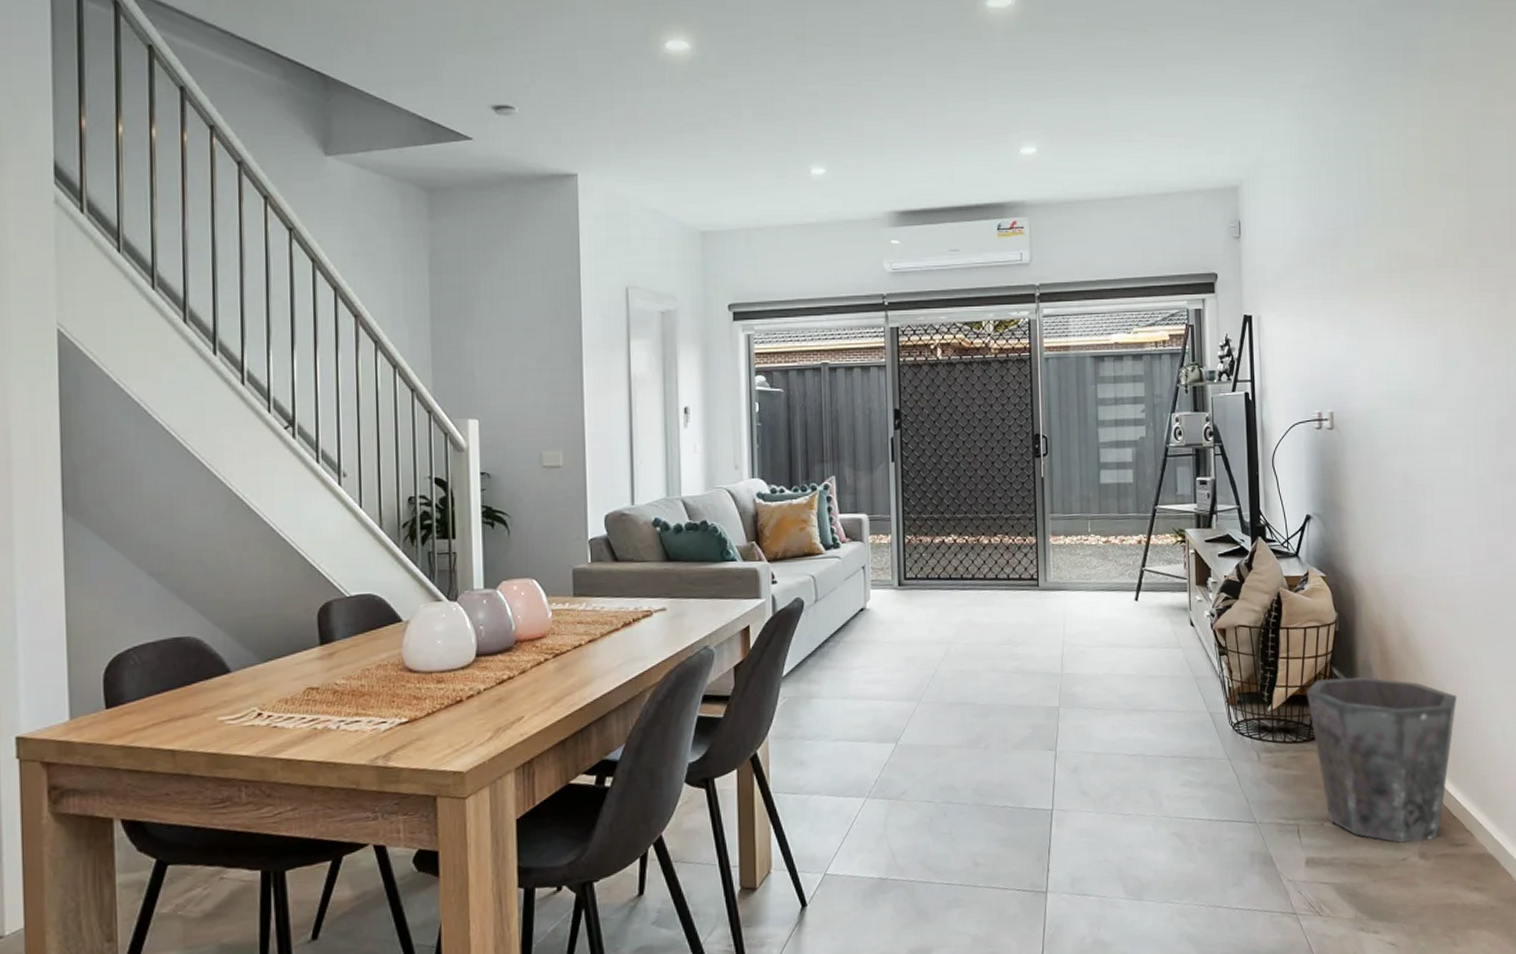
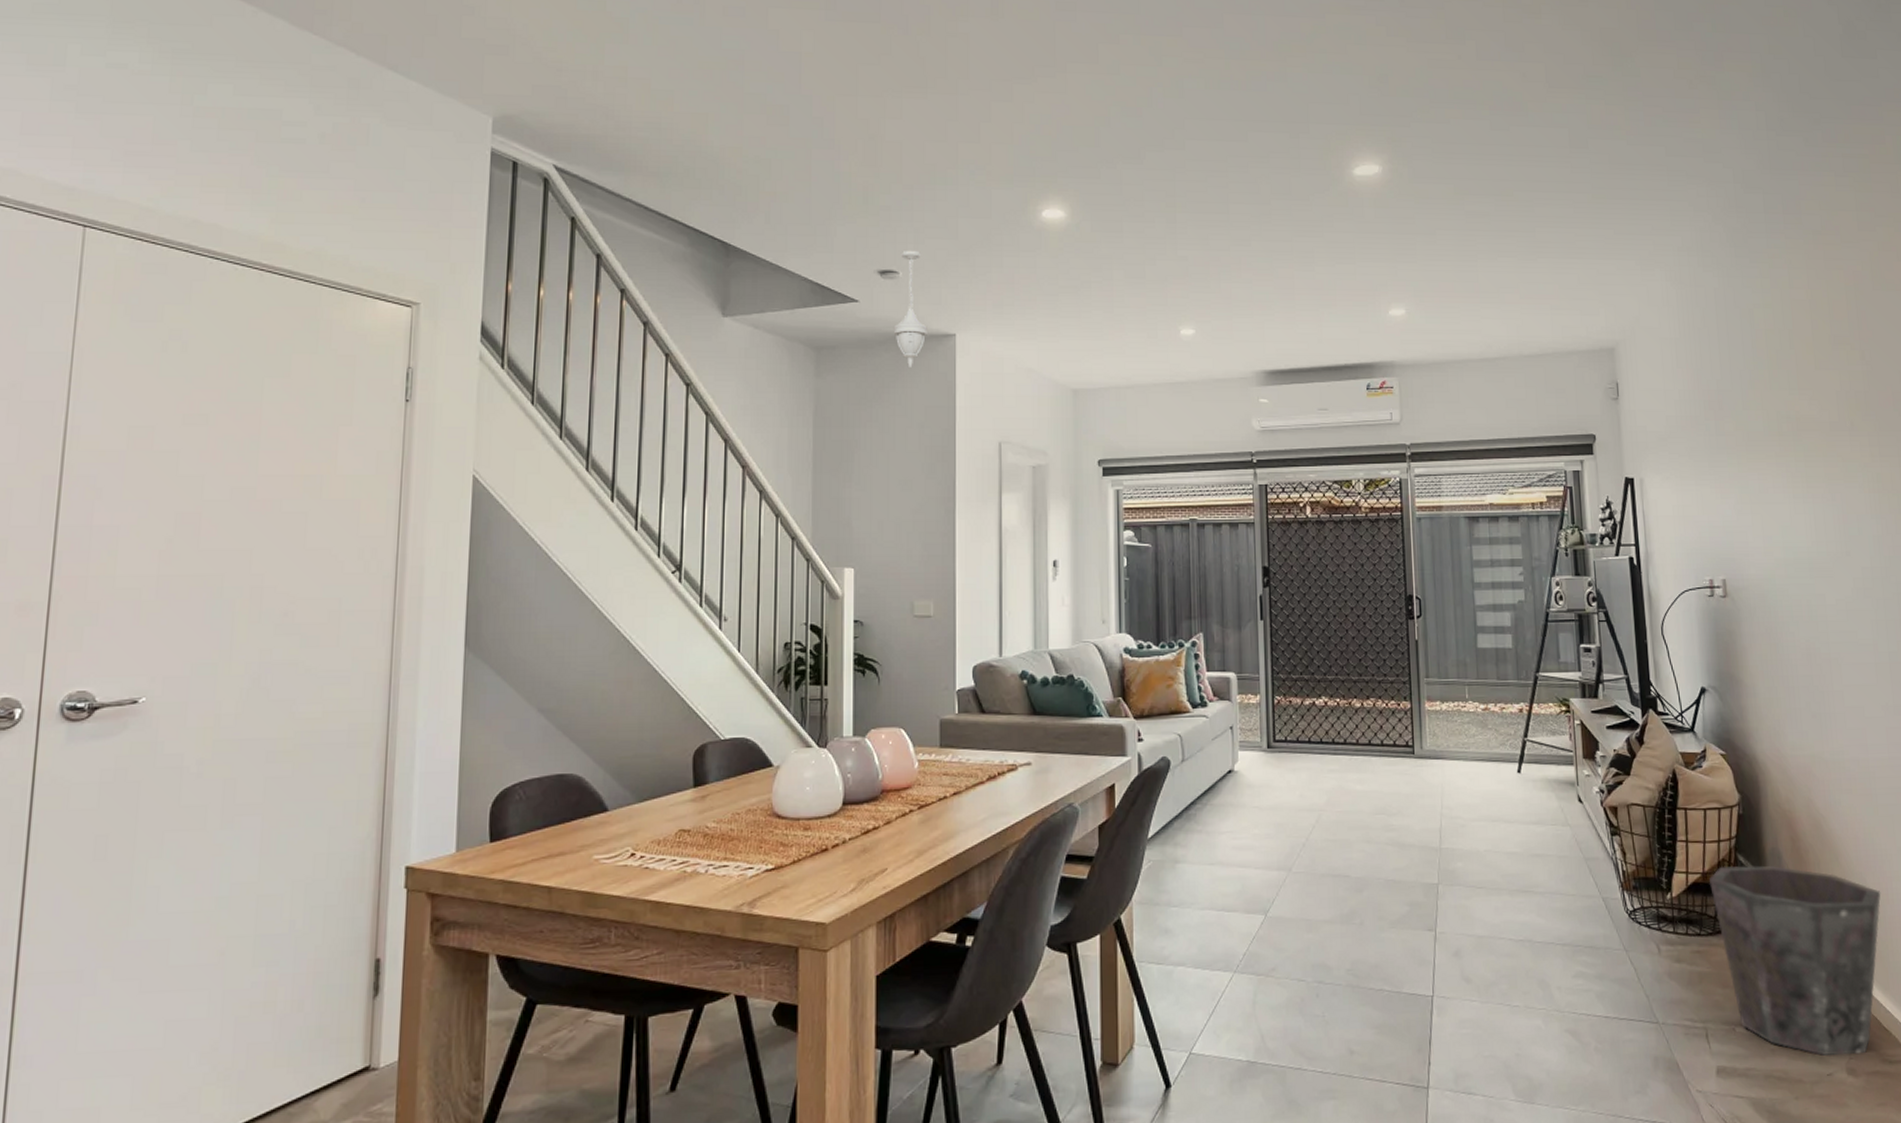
pendant light: none [511,85,547,210] -> present [893,251,927,368]

